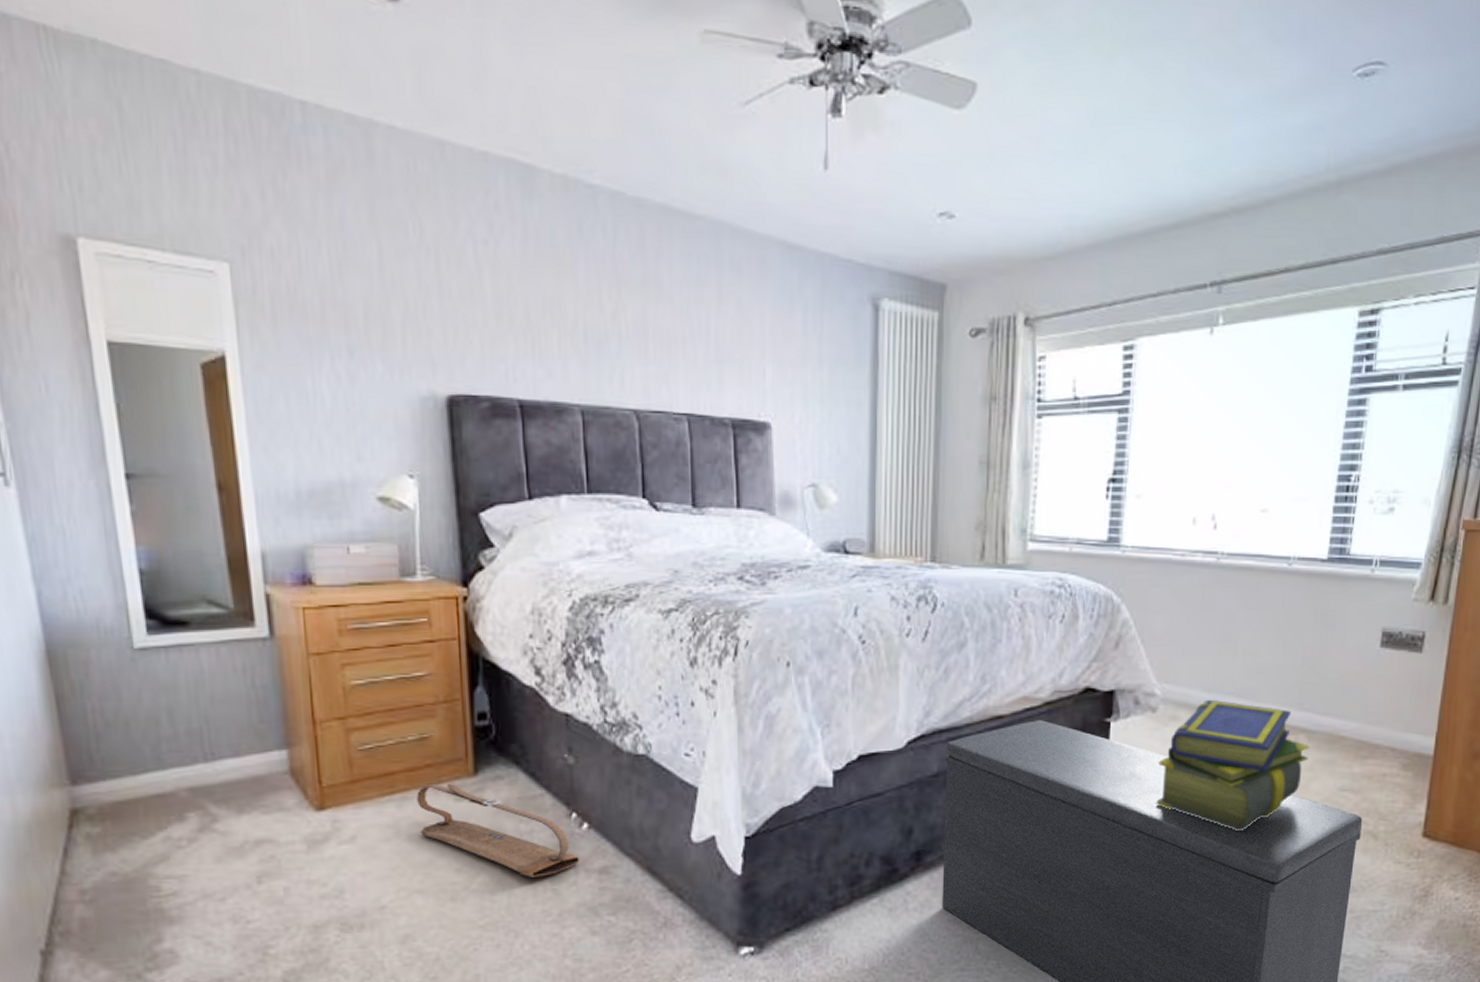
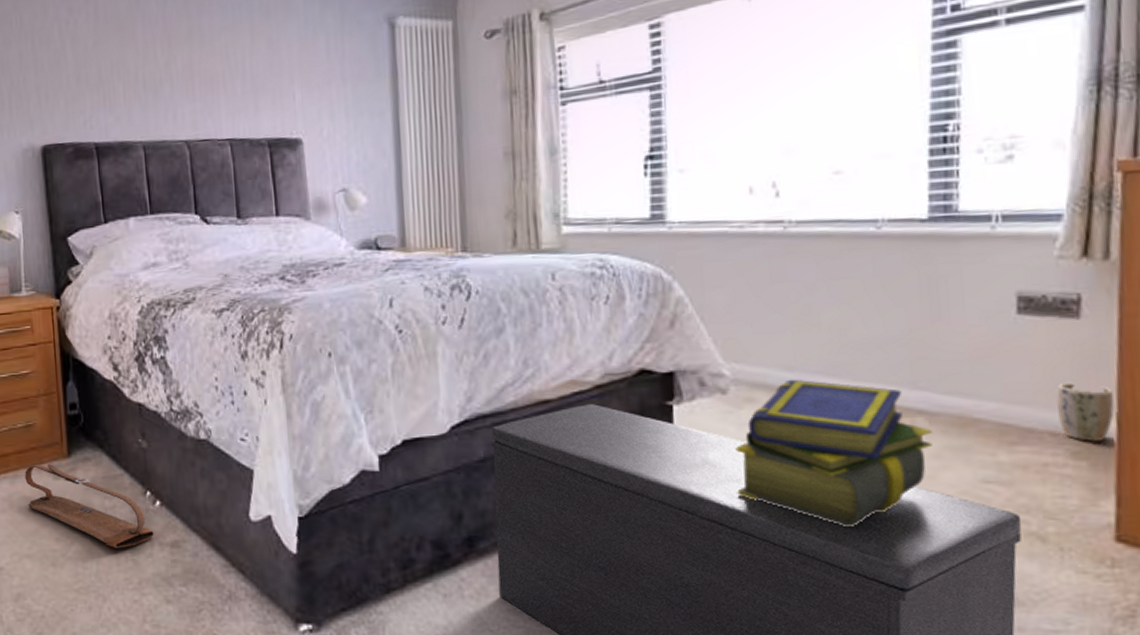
plant pot: none [1398,707,1436,756] -> present [1057,383,1114,441]

